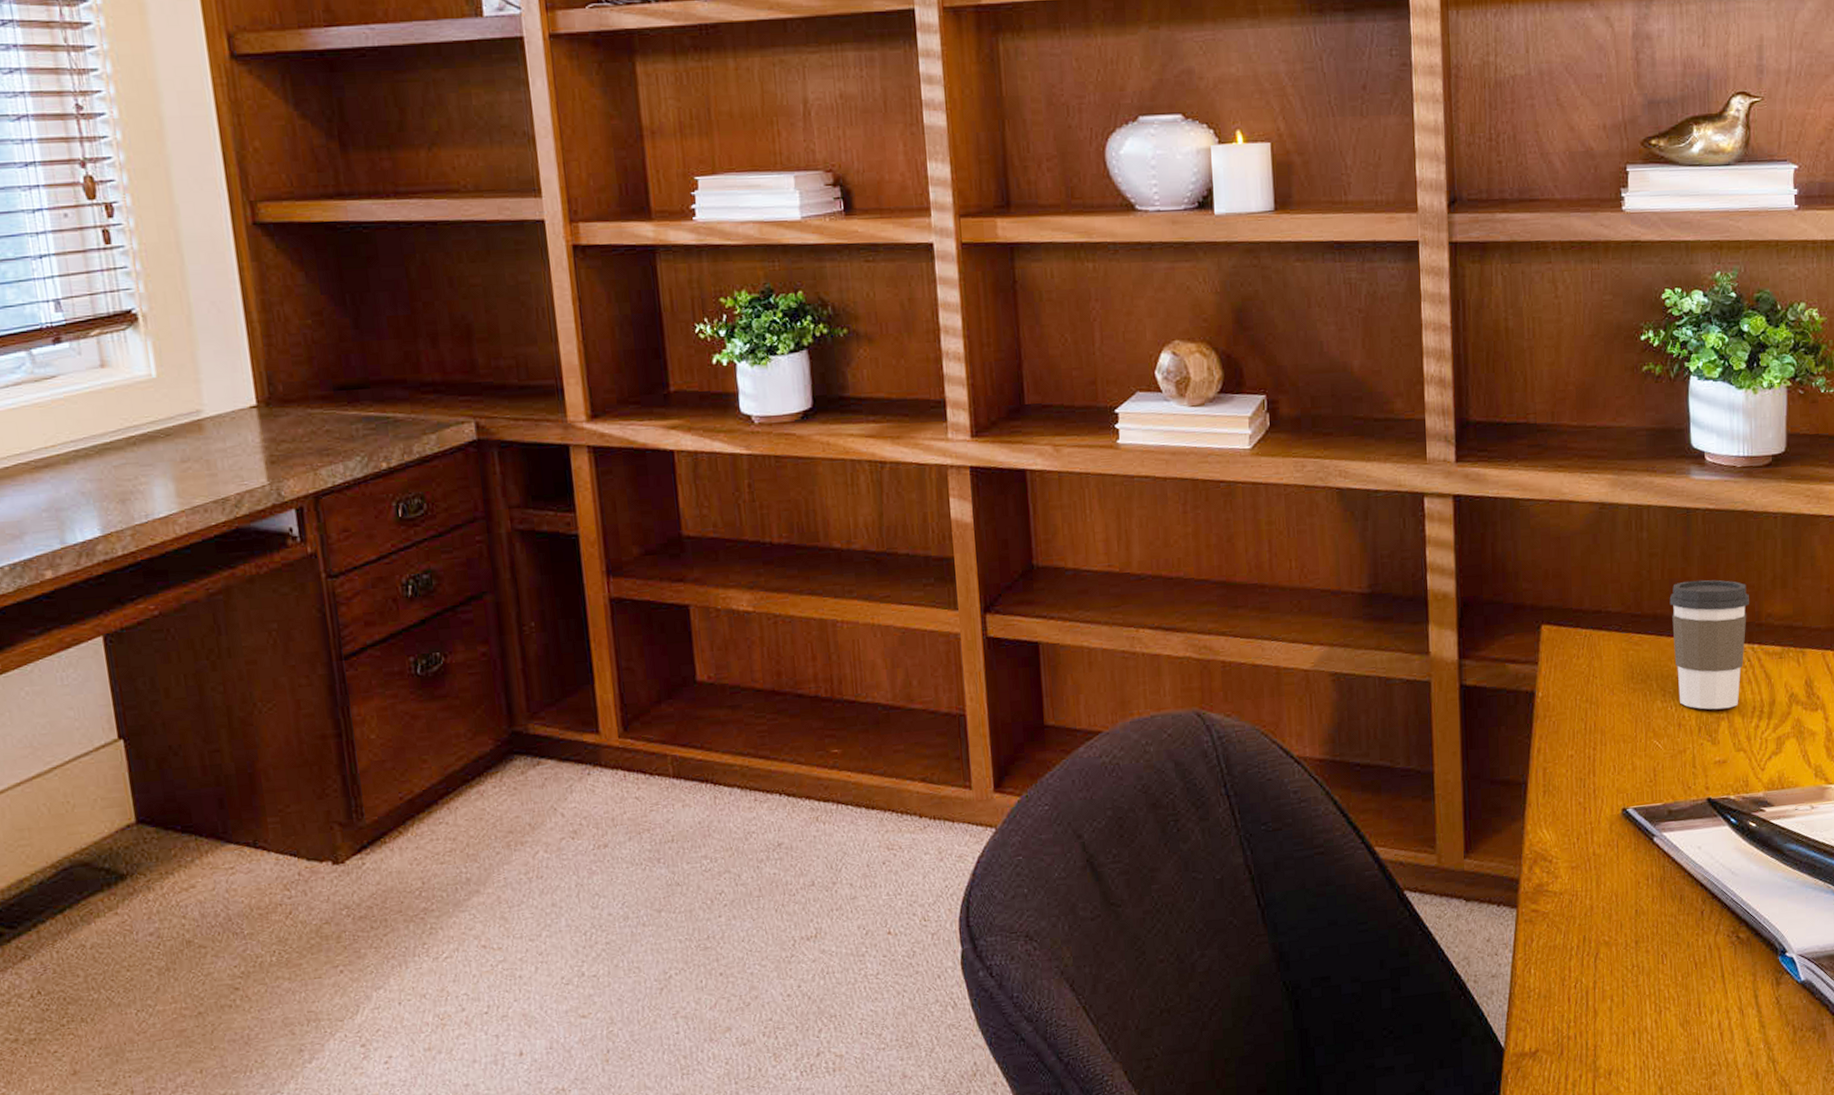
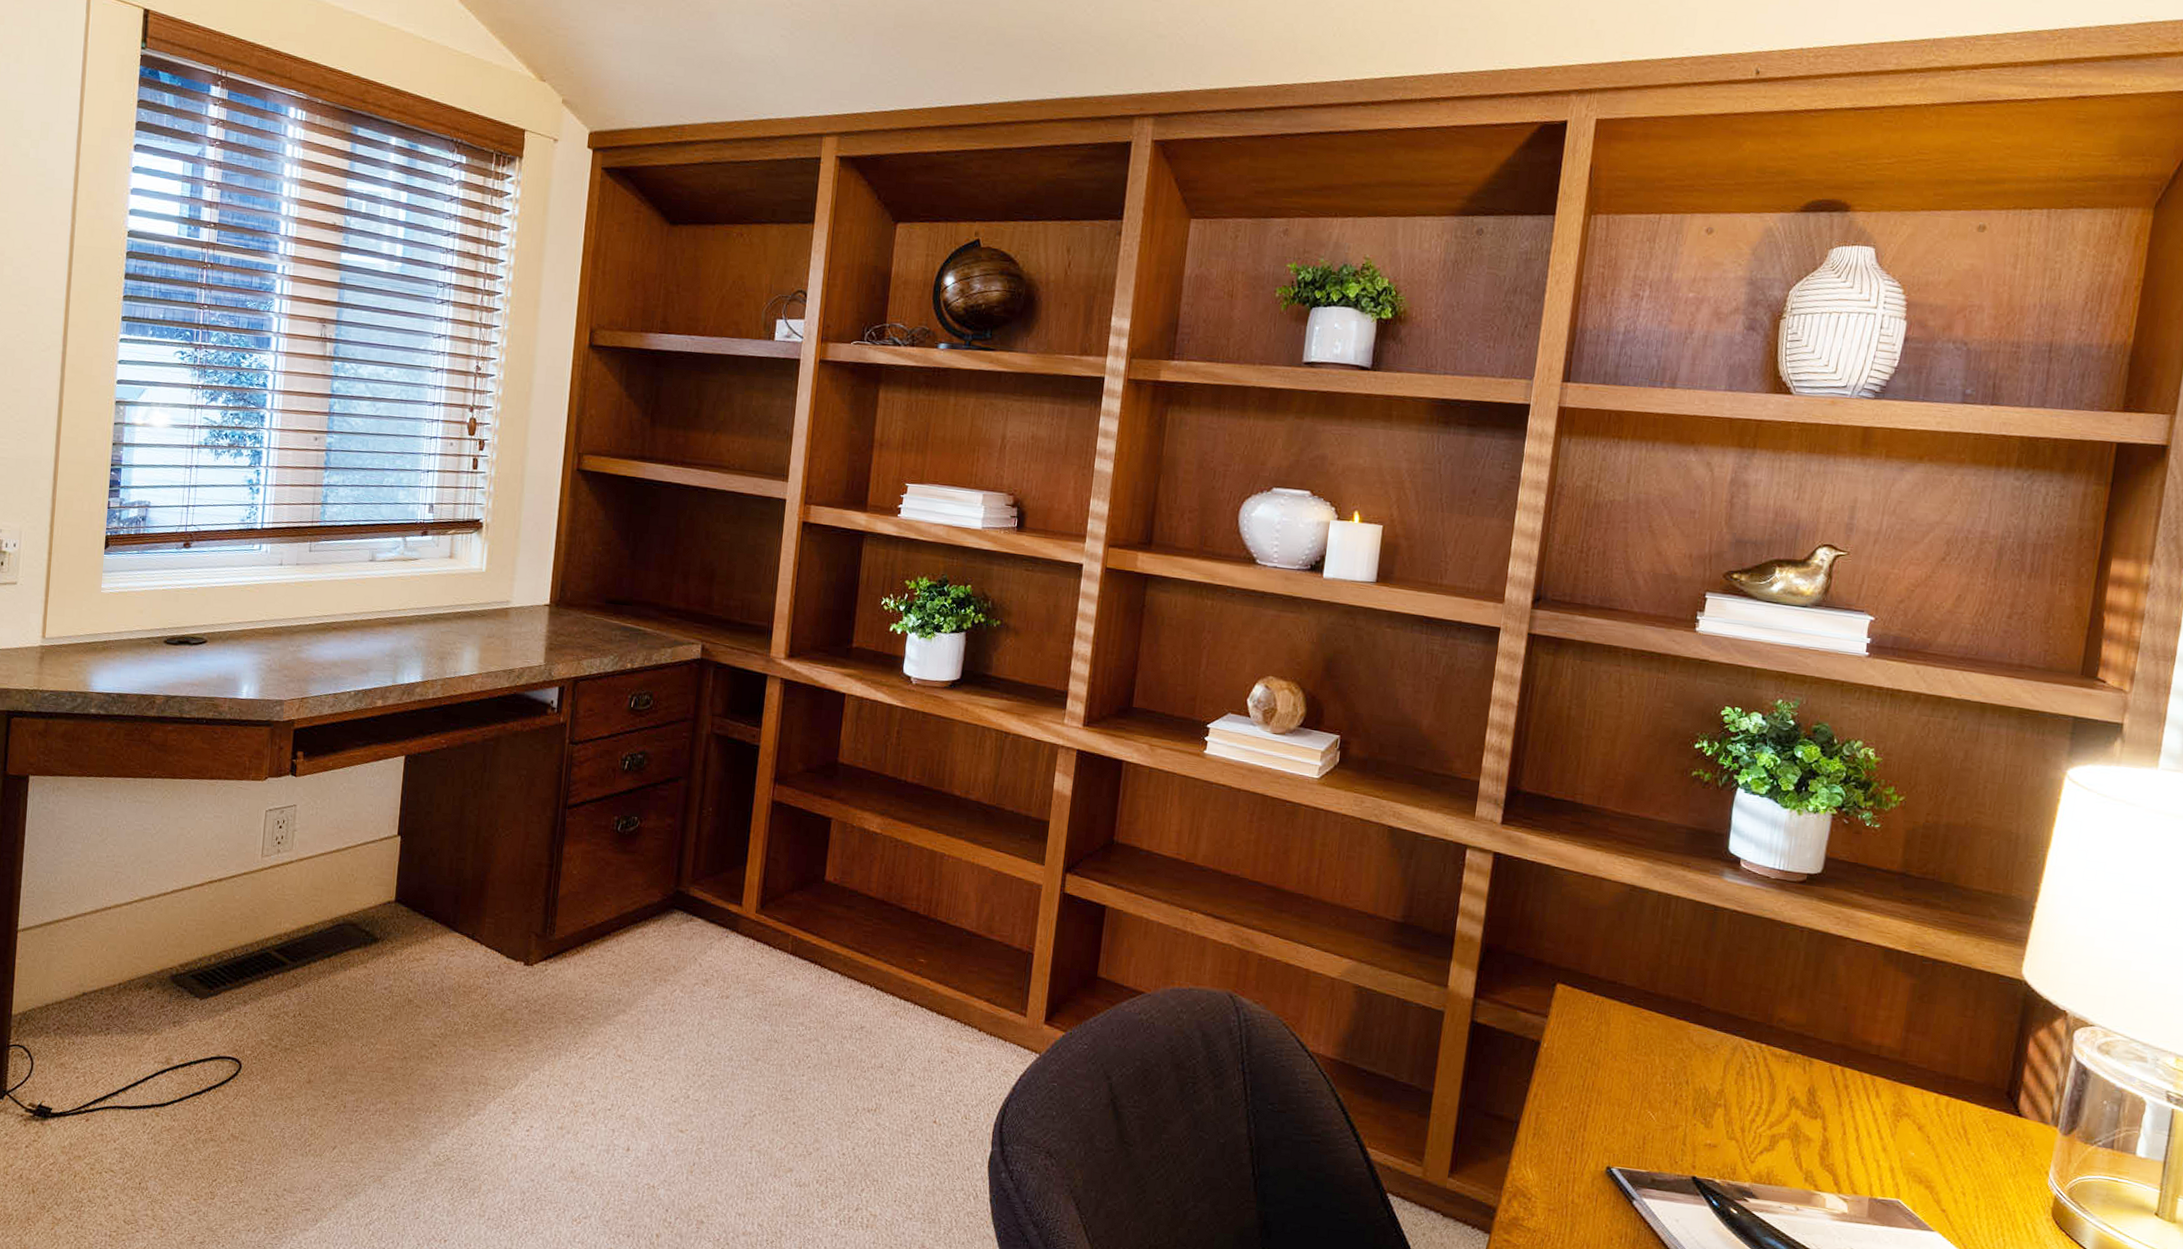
coffee cup: present [1669,579,1749,710] -> none [1679,971,1764,1098]

